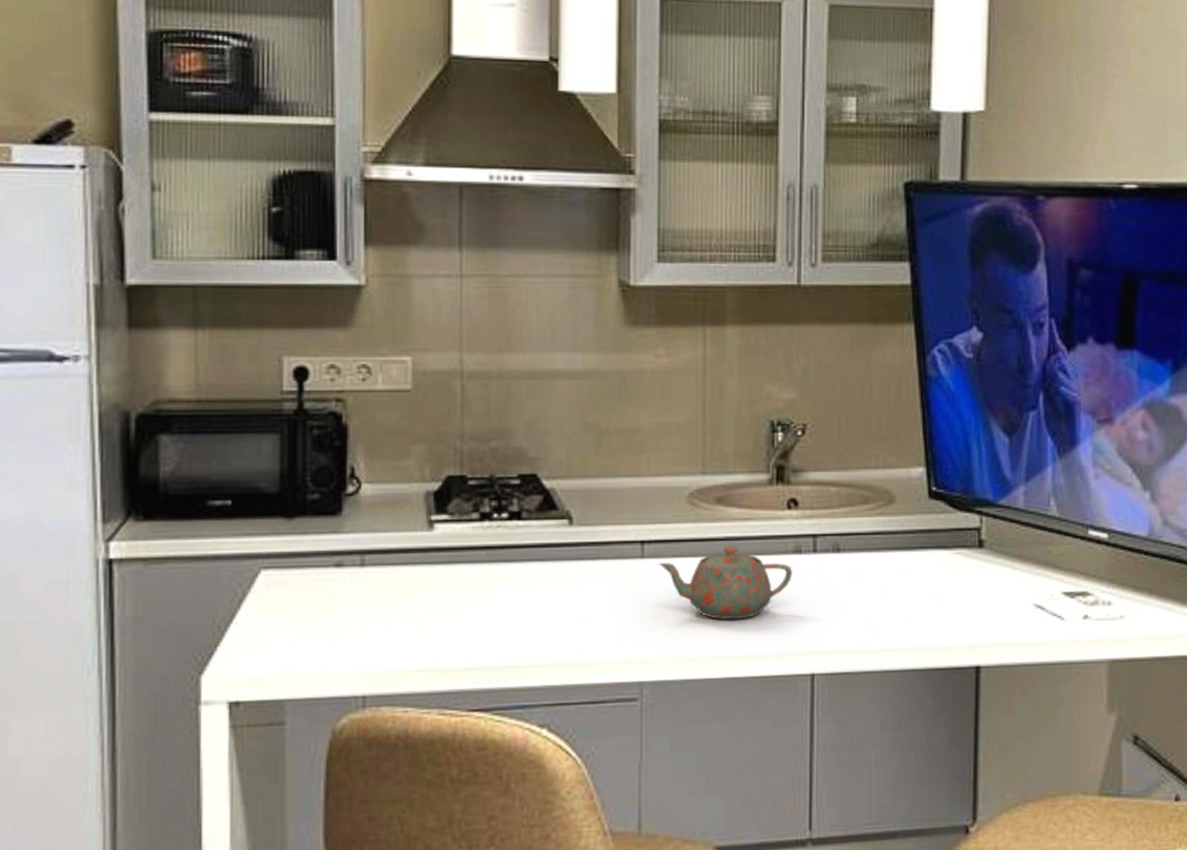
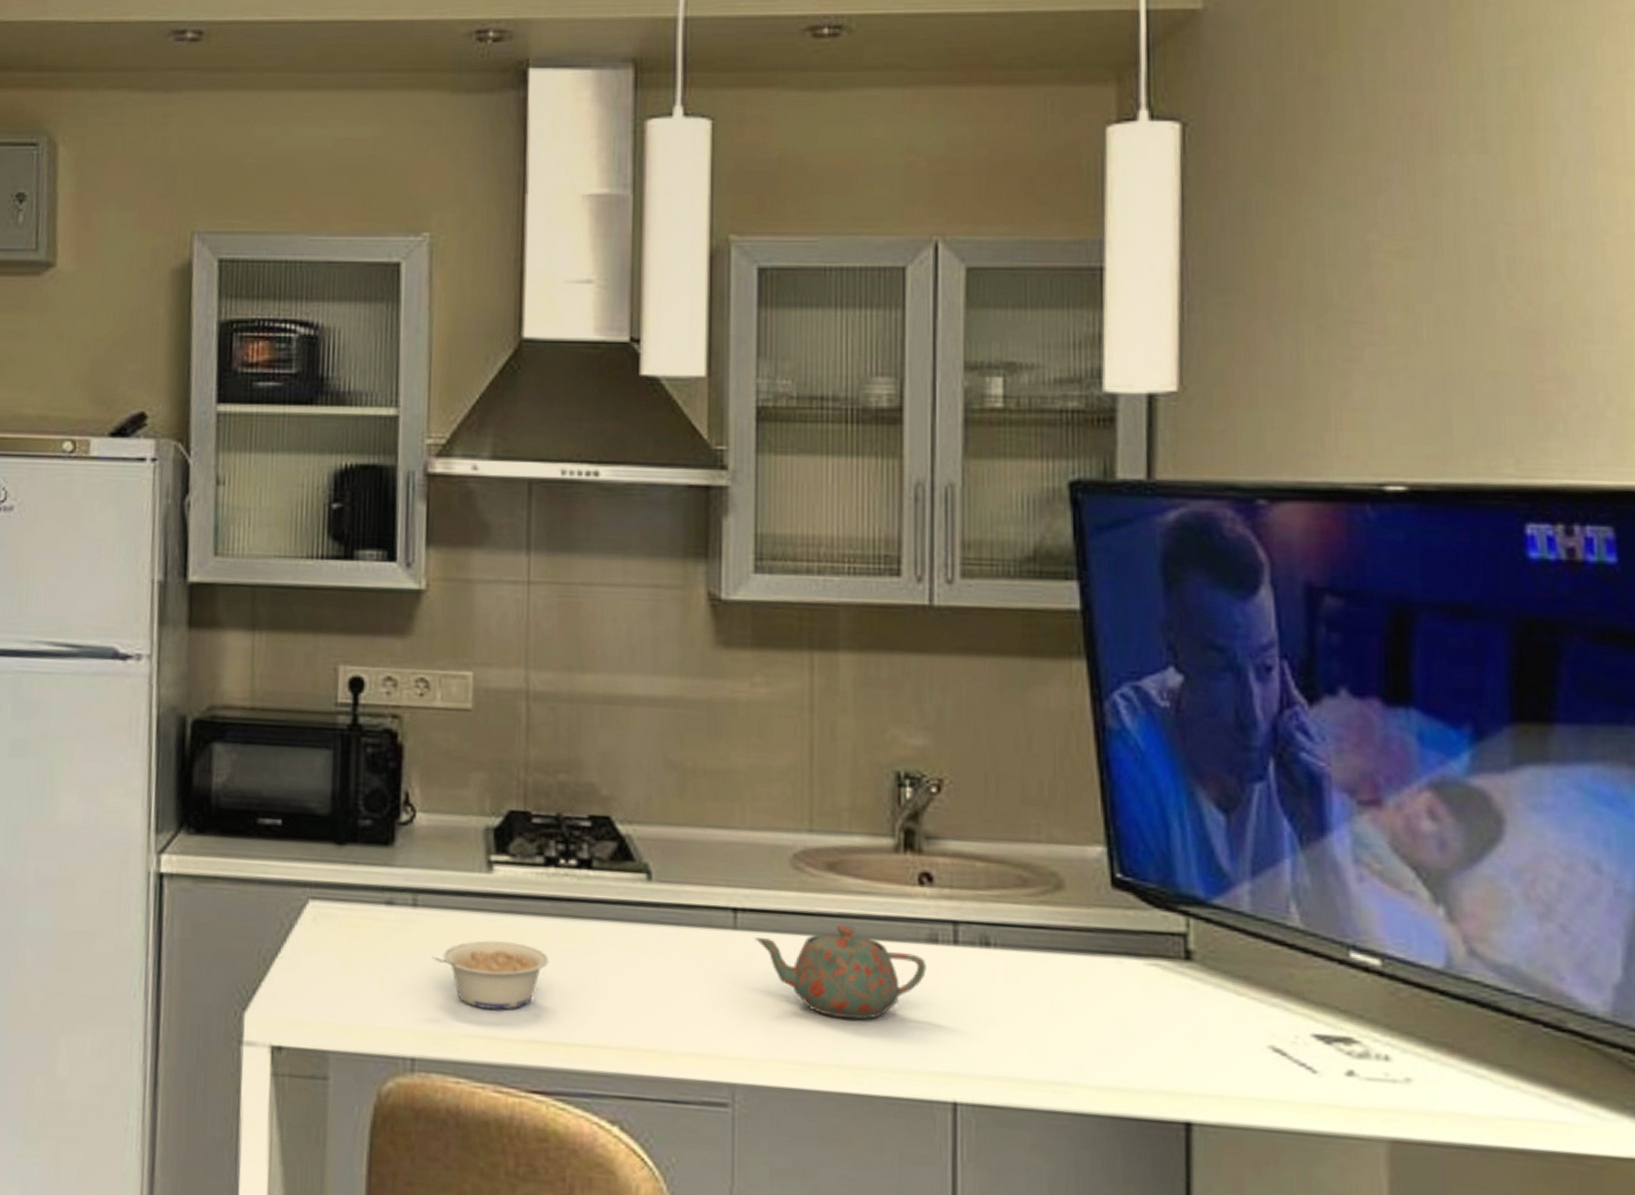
legume: none [379,587,485,647] -> present [432,940,549,1010]

